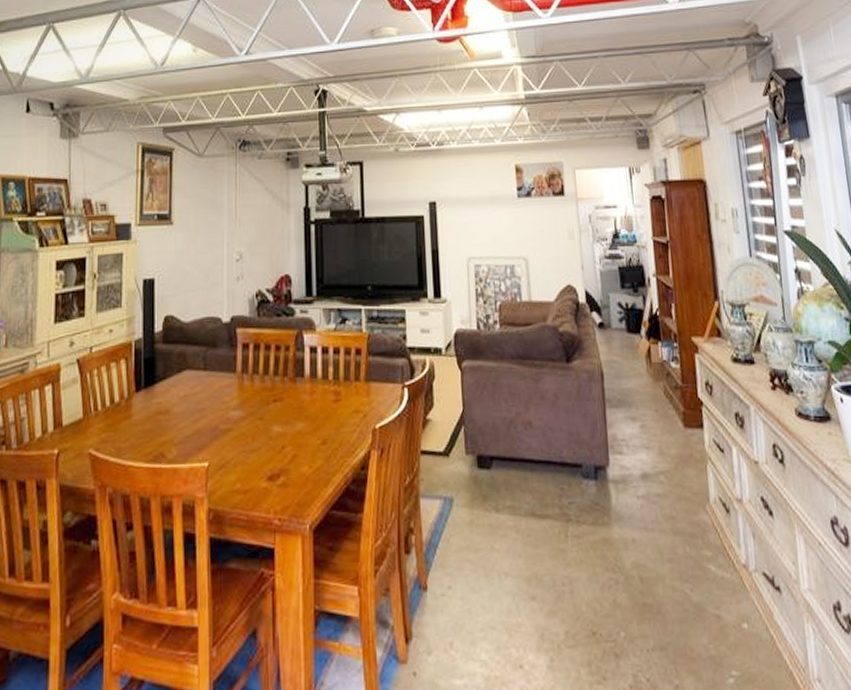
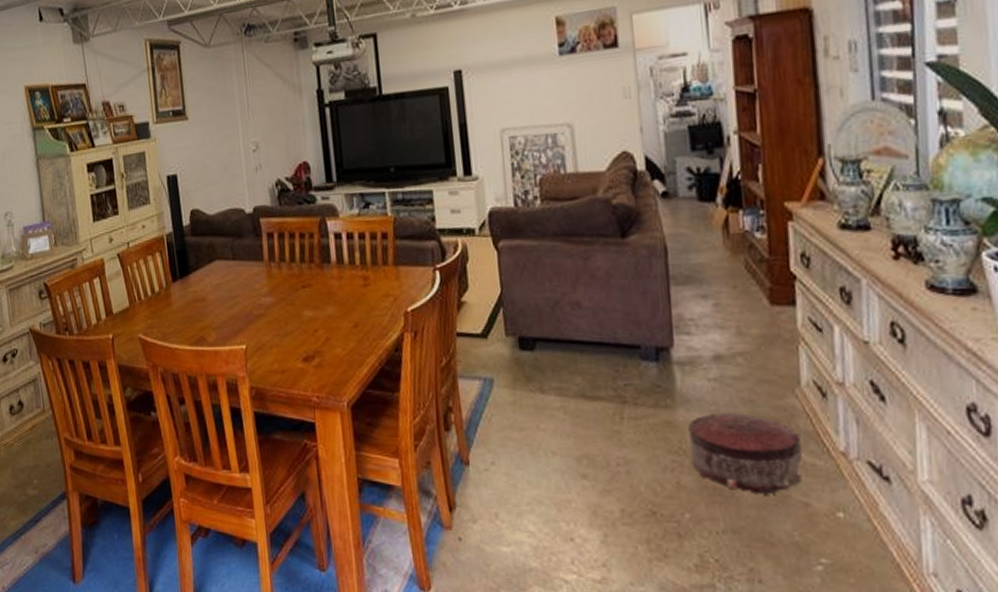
pouf: none [621,528,715,609] -> present [687,412,804,495]

